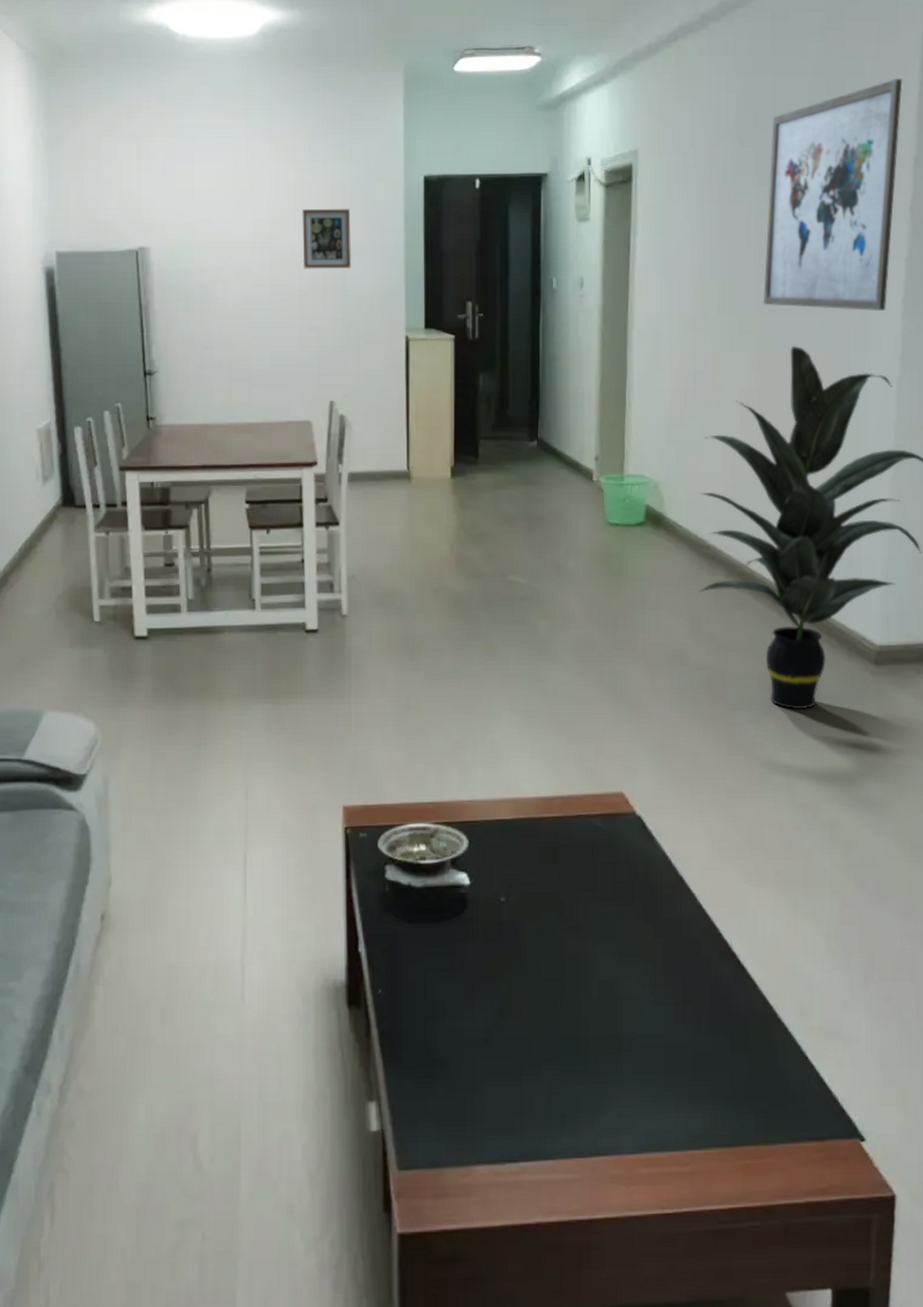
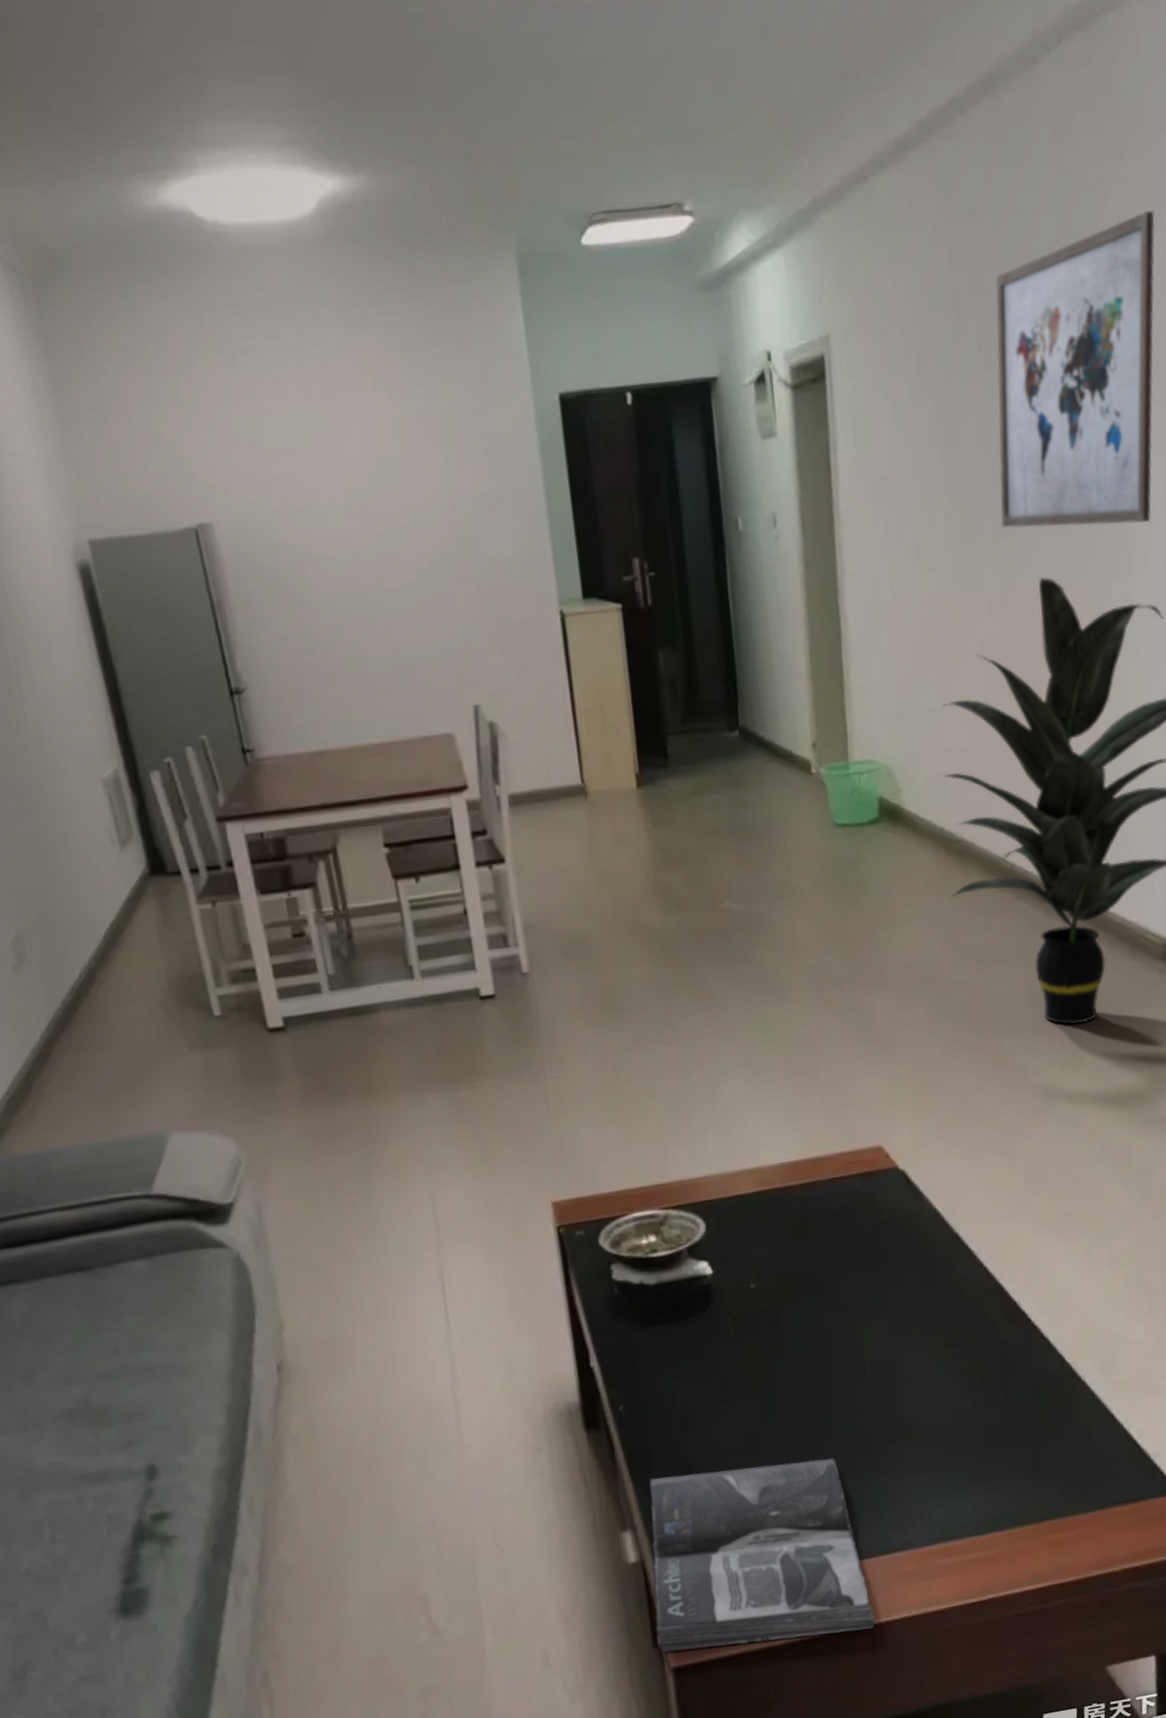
picture frame: present [302,208,352,269] -> none [406,447,479,534]
magazine: none [387,1058,581,1224] -> present [649,1458,876,1653]

